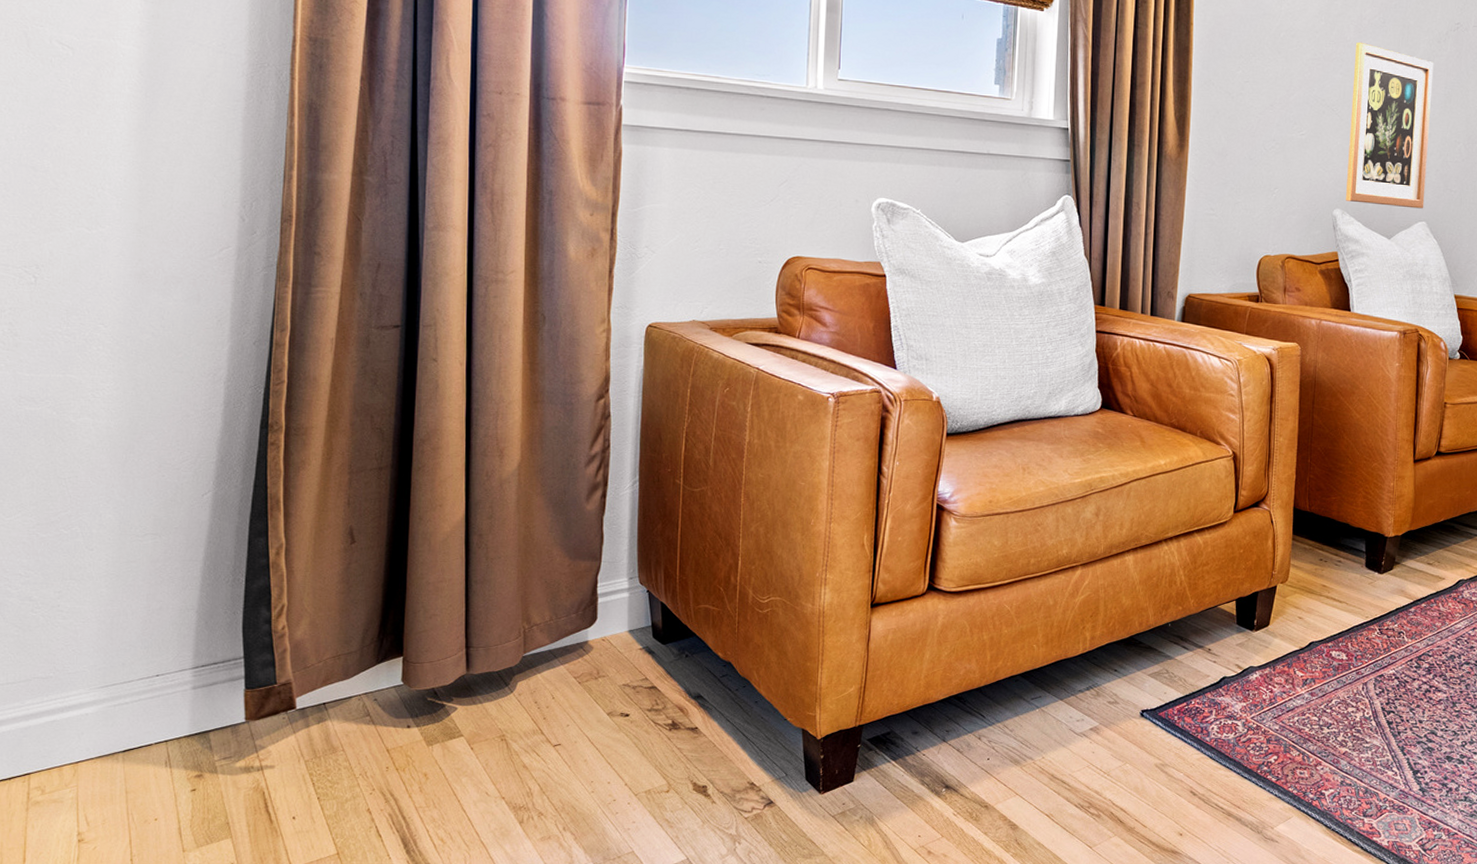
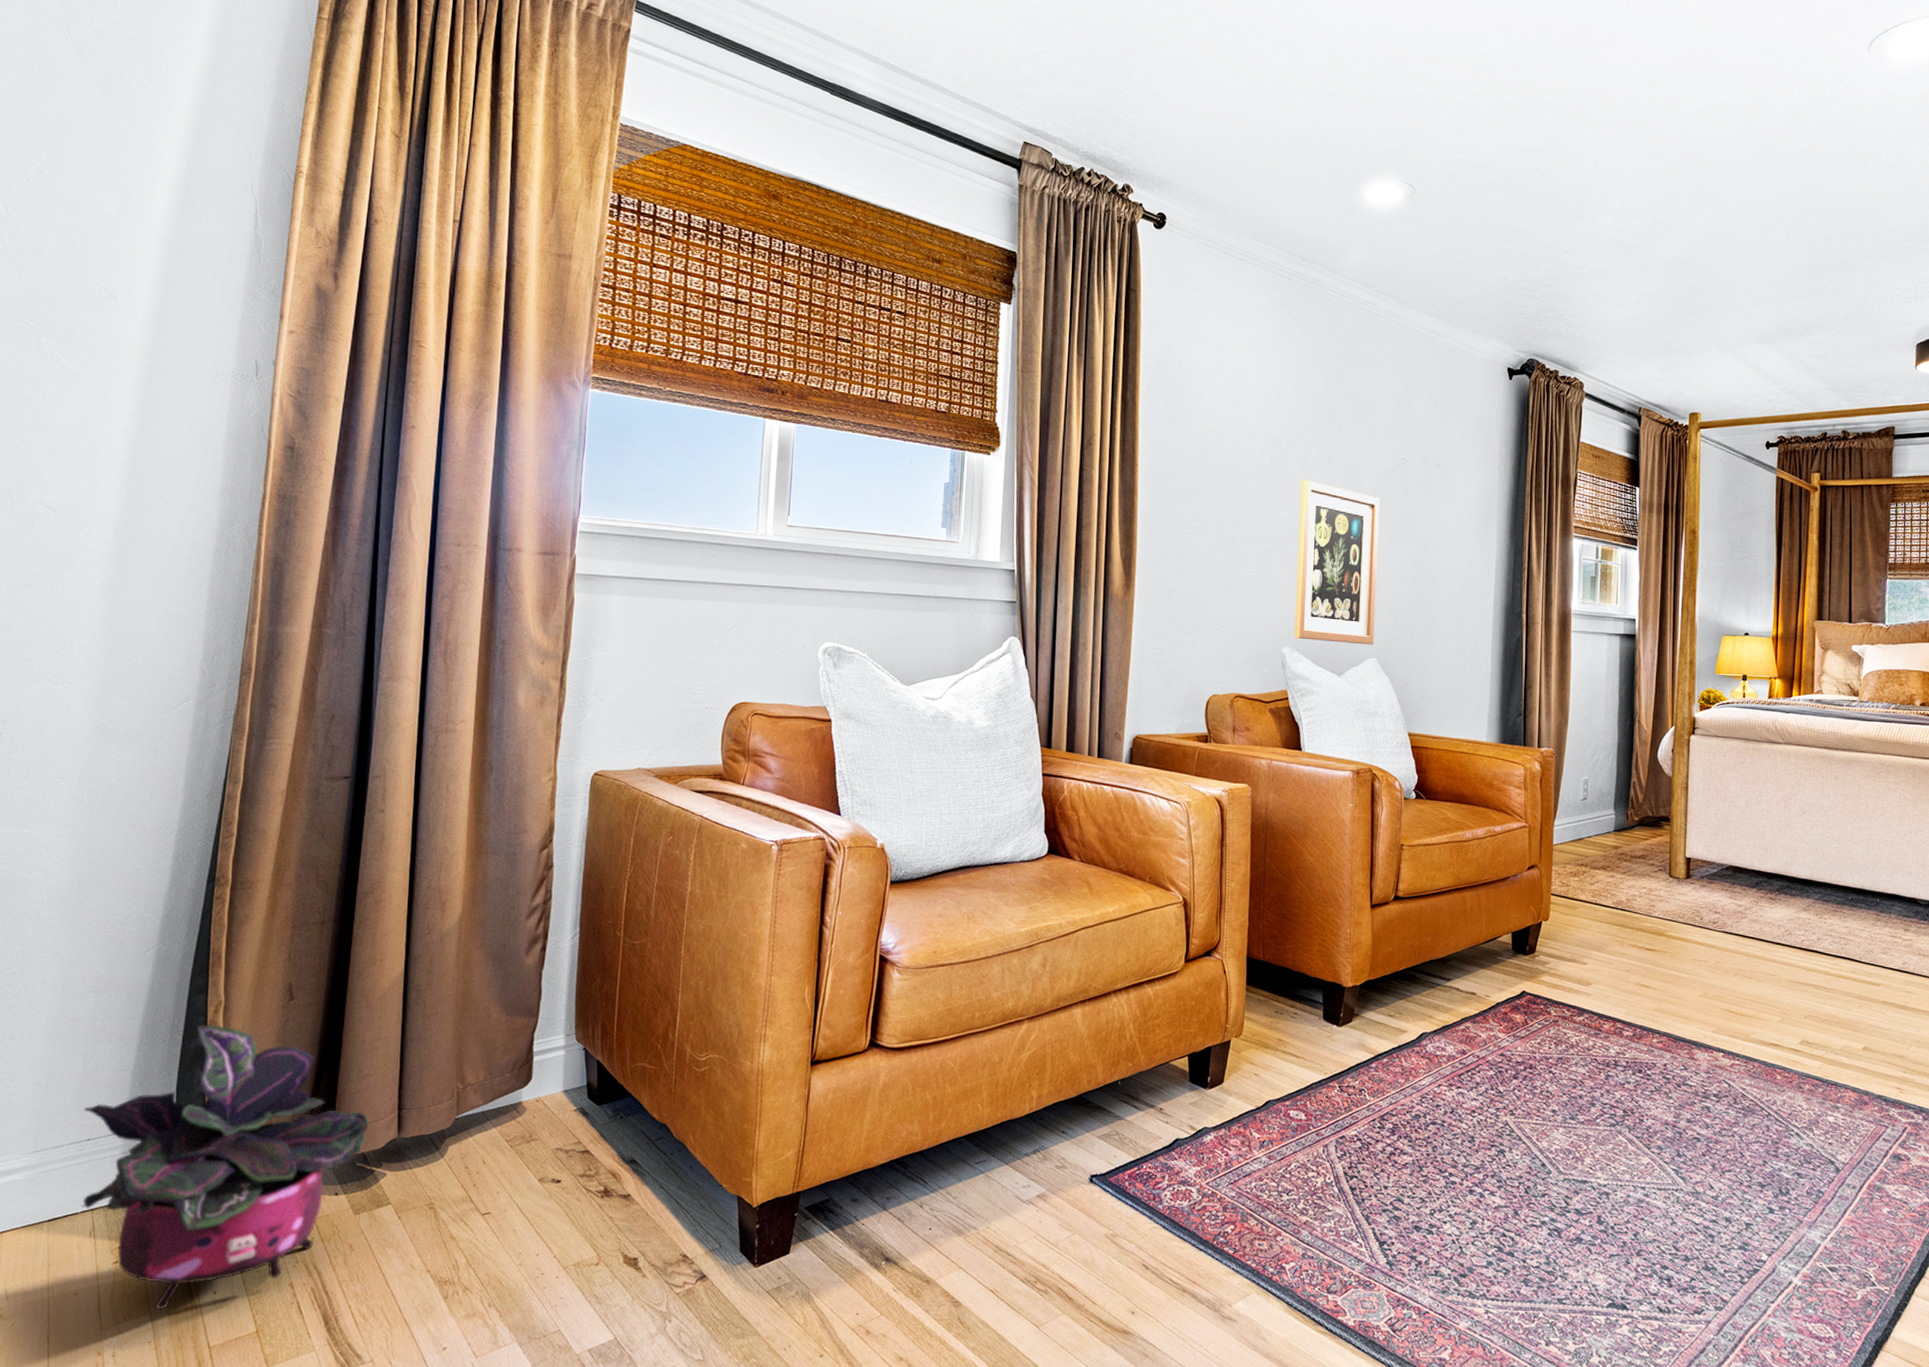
potted plant: none [150,566,438,834] -> present [81,1024,370,1311]

